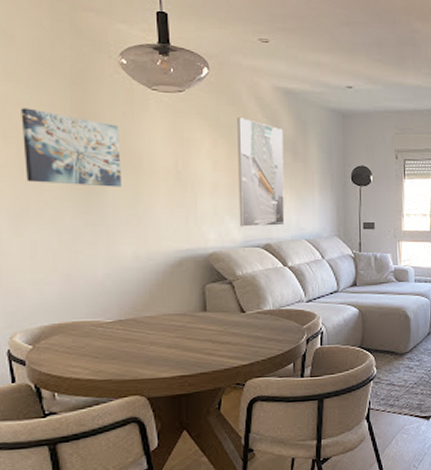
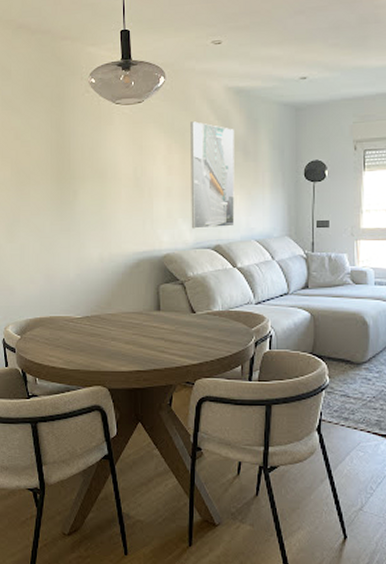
wall art: present [21,108,121,187] -> none [15,131,90,196]

